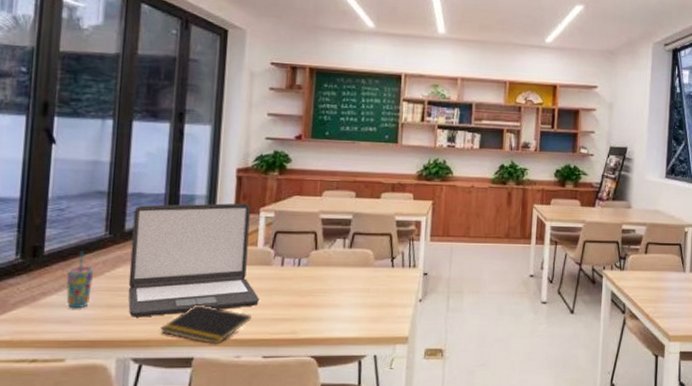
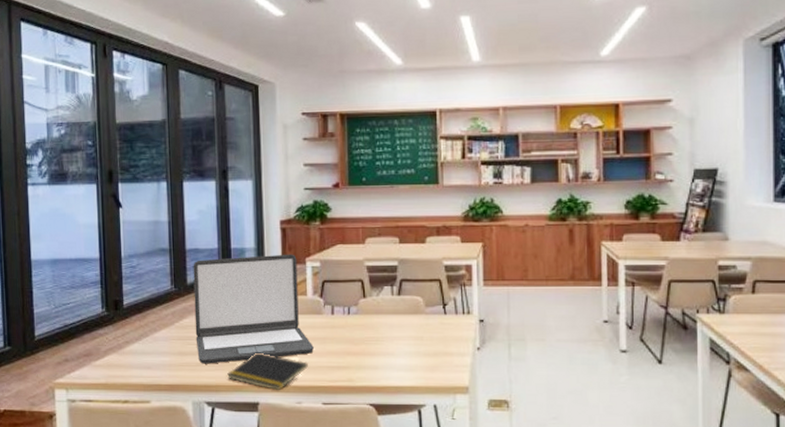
cup: present [66,251,95,309] -> none [143,303,166,356]

